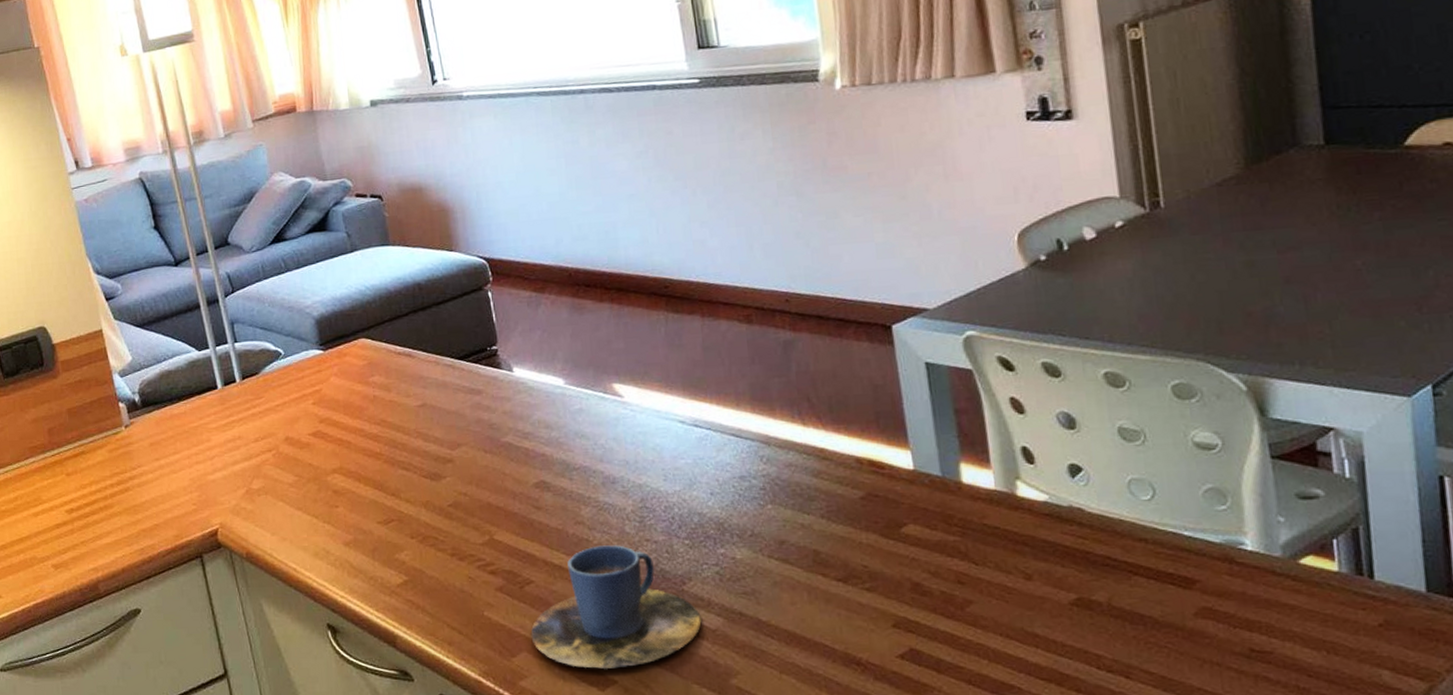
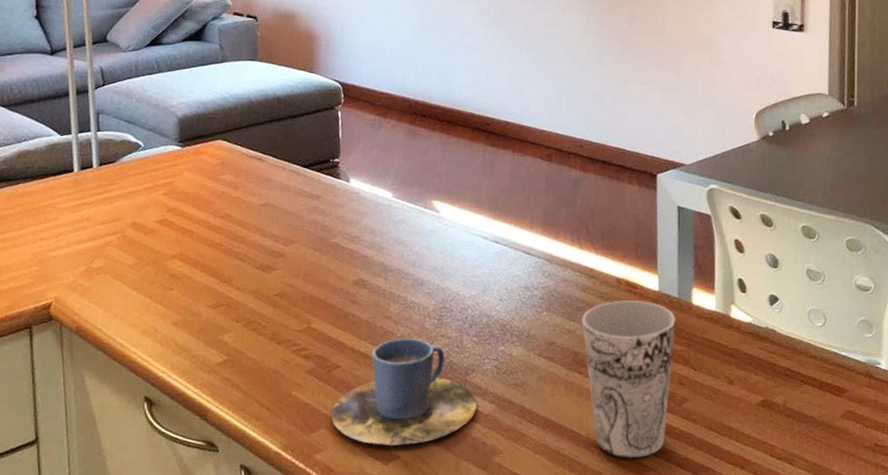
cup: none [816,482,949,677] -> present [581,299,676,459]

